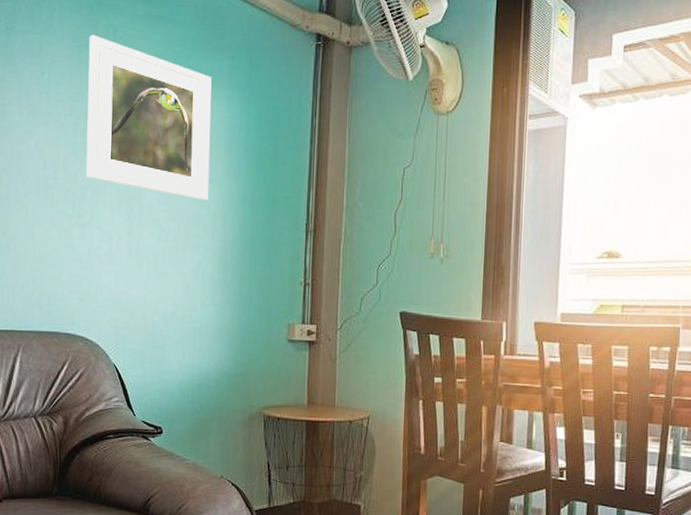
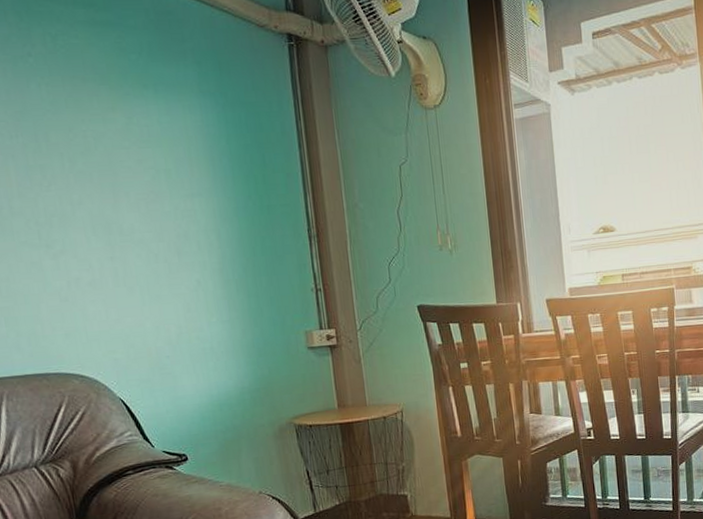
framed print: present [85,35,212,200] -> none [23,45,197,216]

